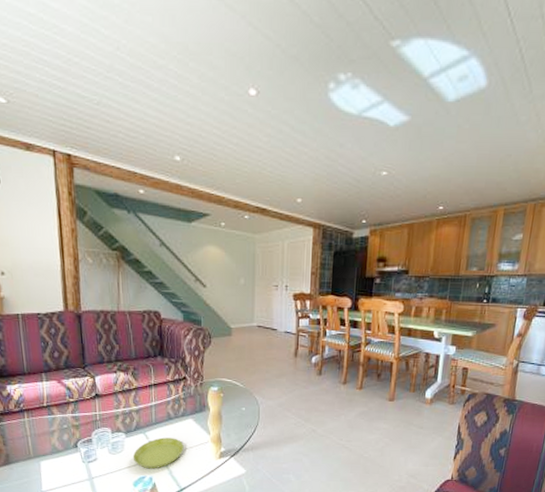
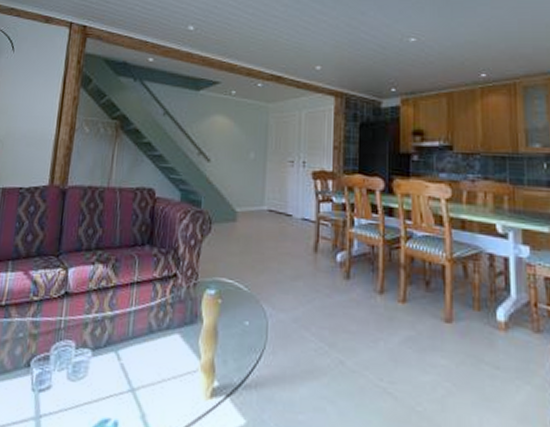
saucer: present [132,437,184,469] -> none [96,359,165,409]

